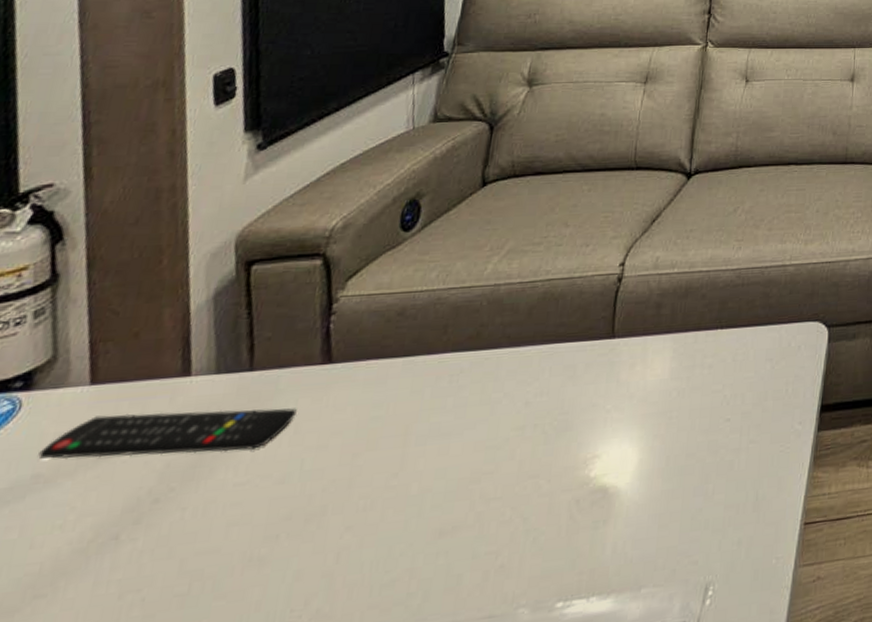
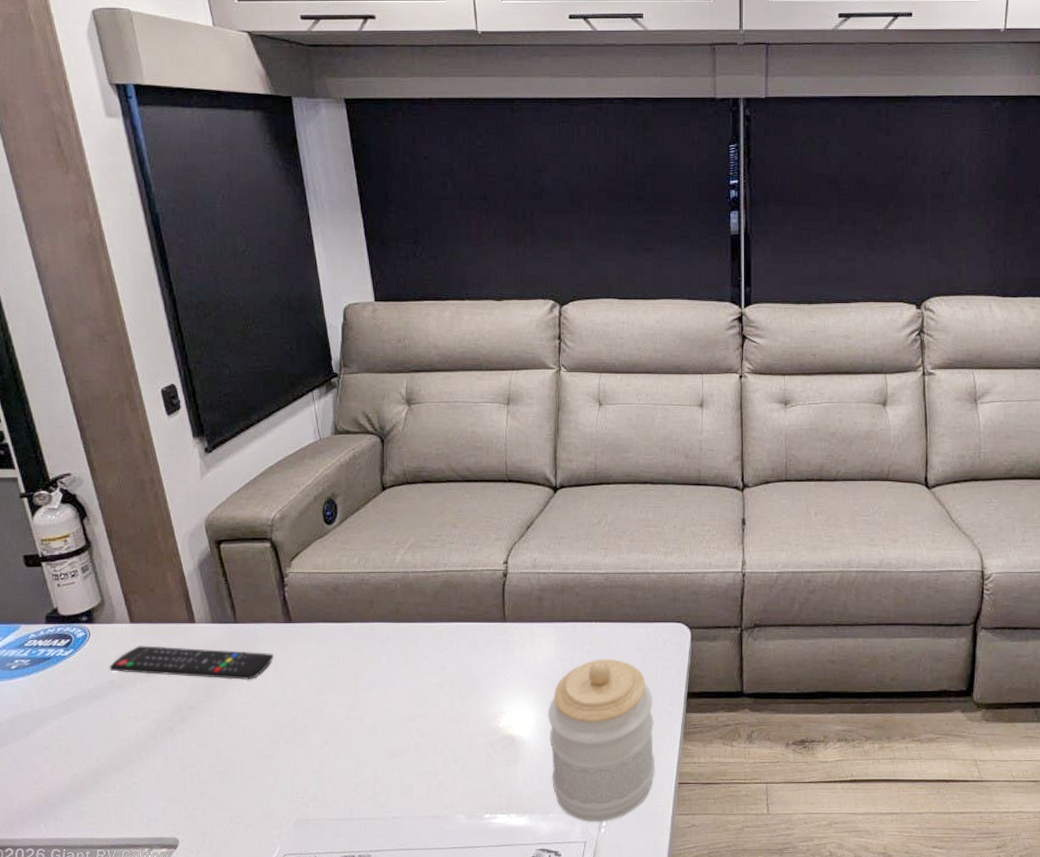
jar: none [650,372,781,594] -> present [548,658,656,823]

